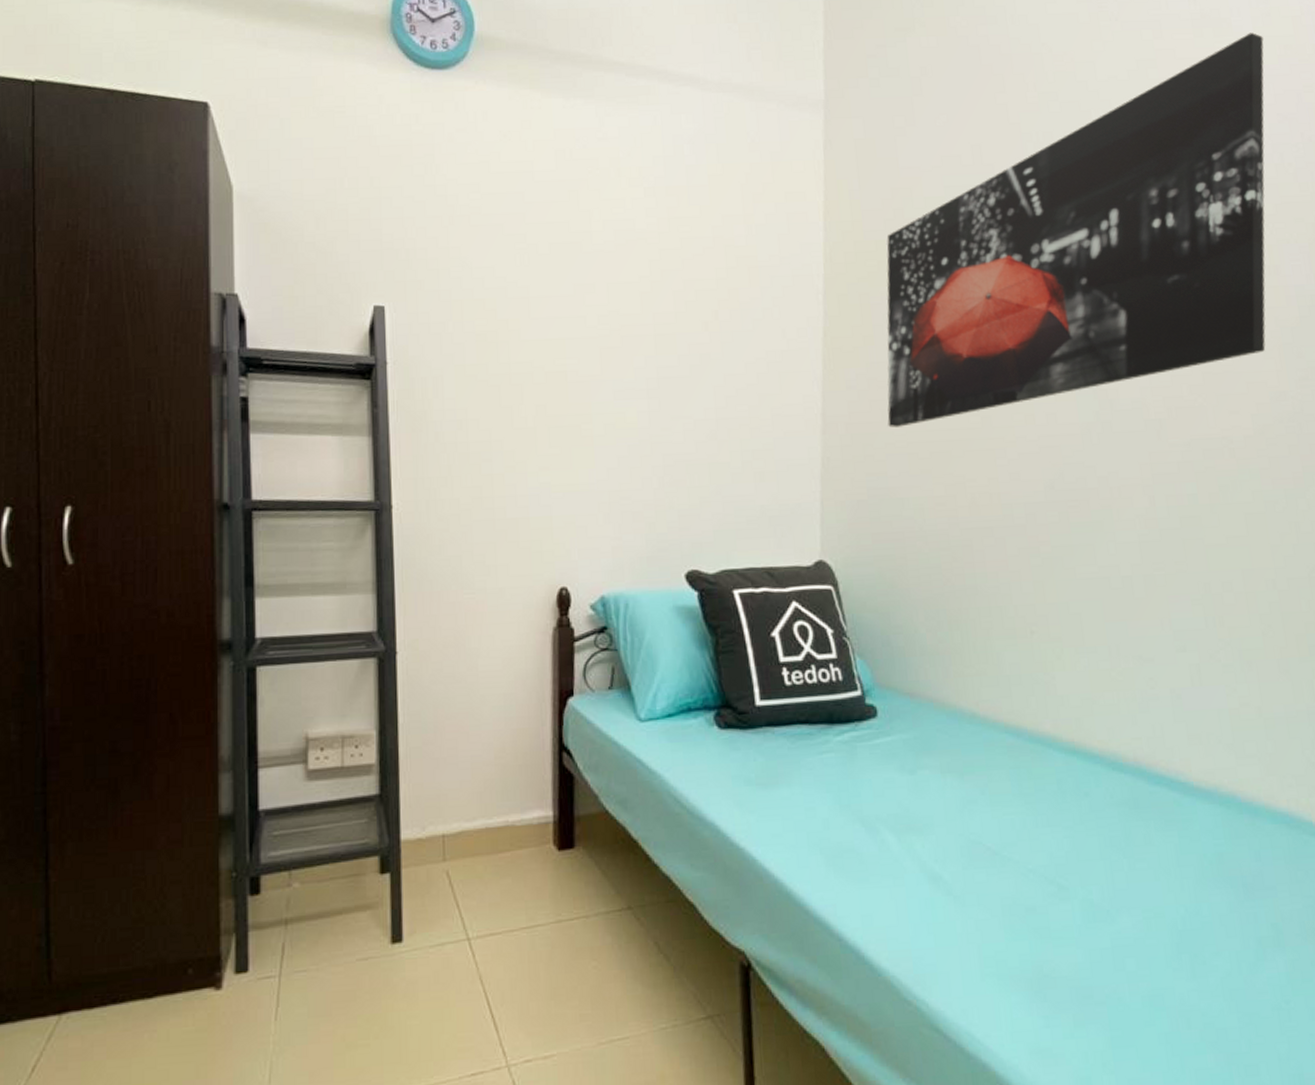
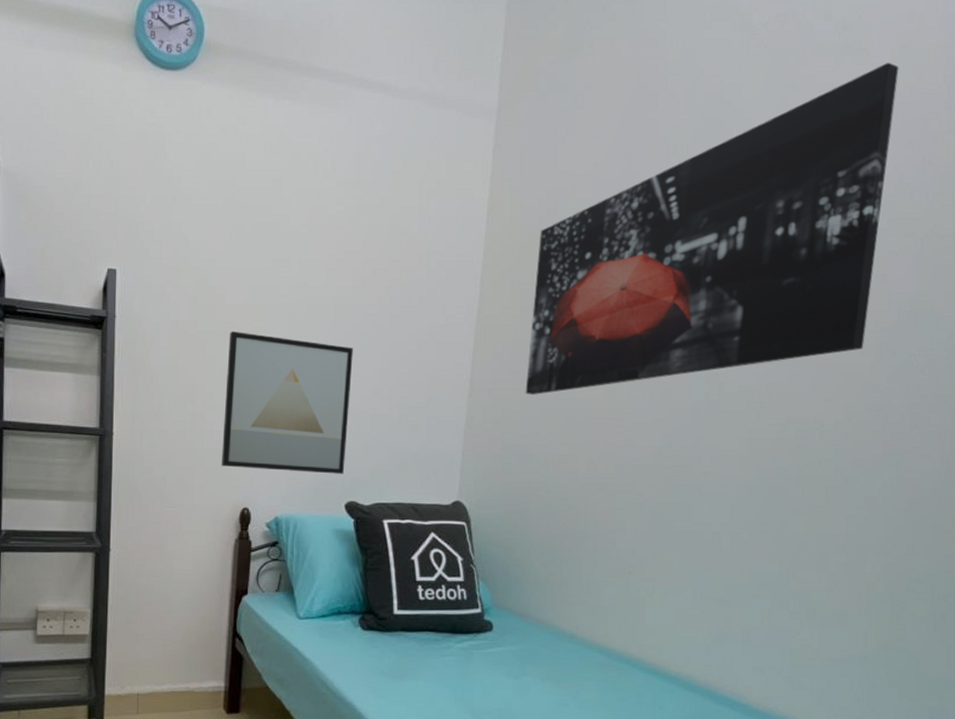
wall art: none [528,372,682,539] -> present [221,331,353,474]

